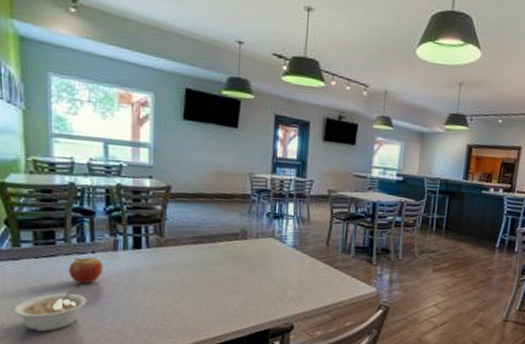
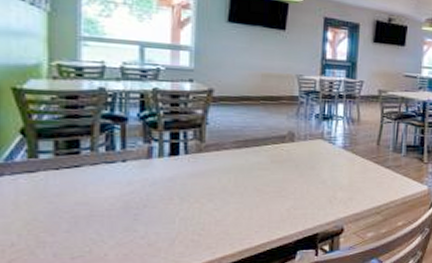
legume: present [14,286,88,332] -> none [27,198,116,250]
fruit: present [68,257,103,284] -> none [93,166,134,195]

